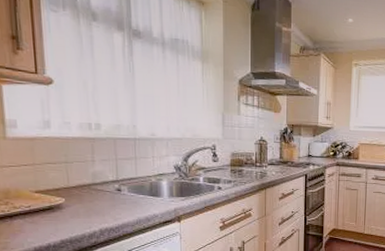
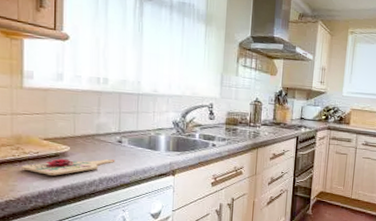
cutting board: none [13,209,116,230] -> present [22,158,115,176]

